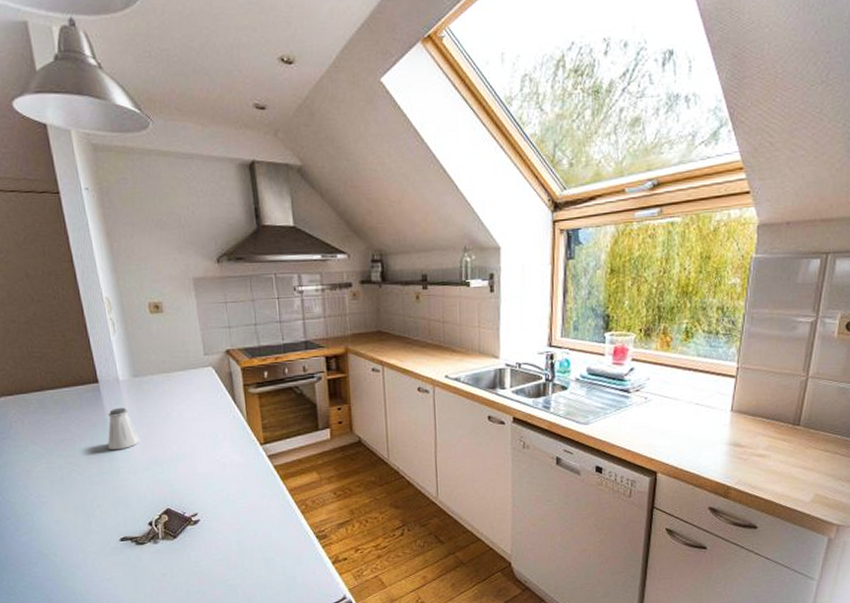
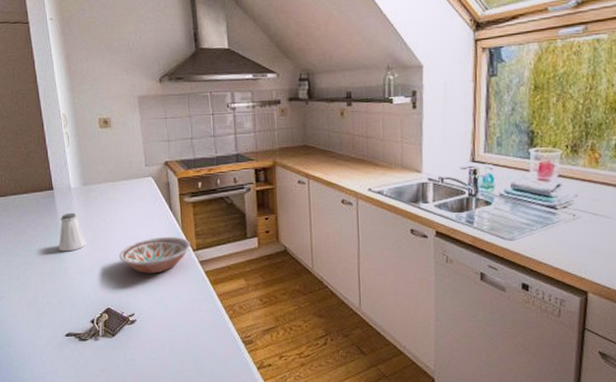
bowl: none [178,430,258,471] -> present [119,236,191,274]

